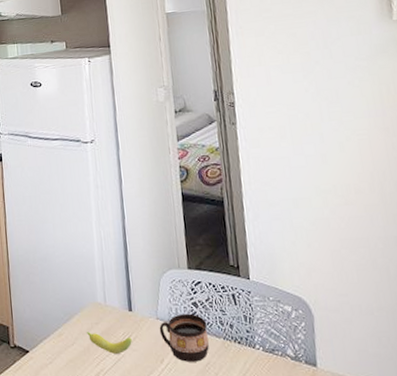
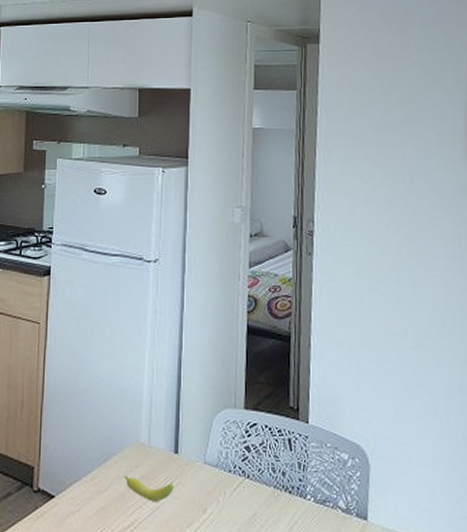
cup: present [159,313,209,362] -> none [206,458,258,512]

